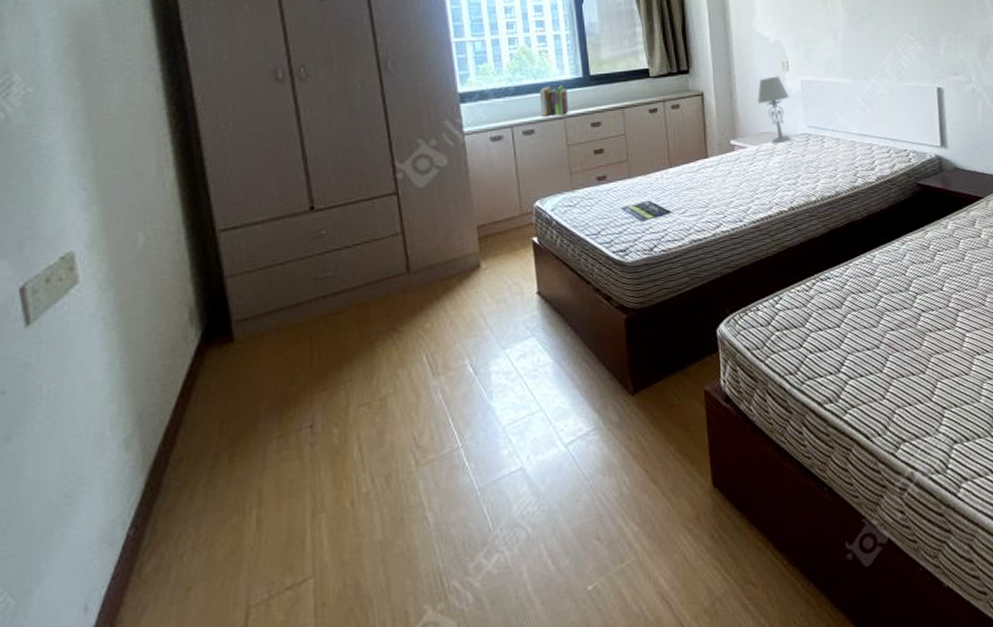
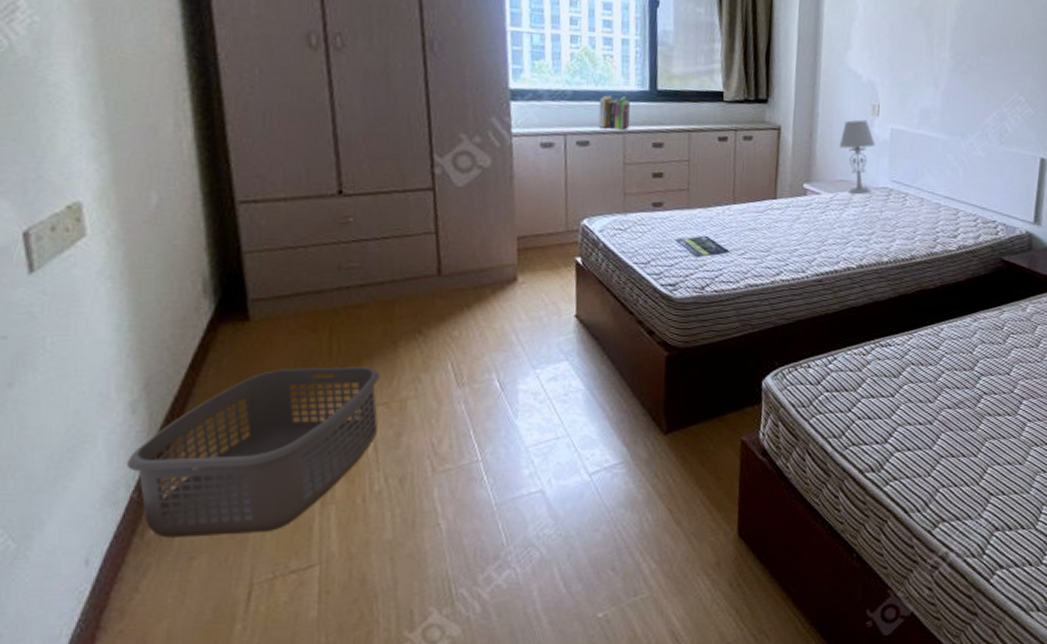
clothes hamper: none [121,370,361,572] -> present [126,367,381,538]

